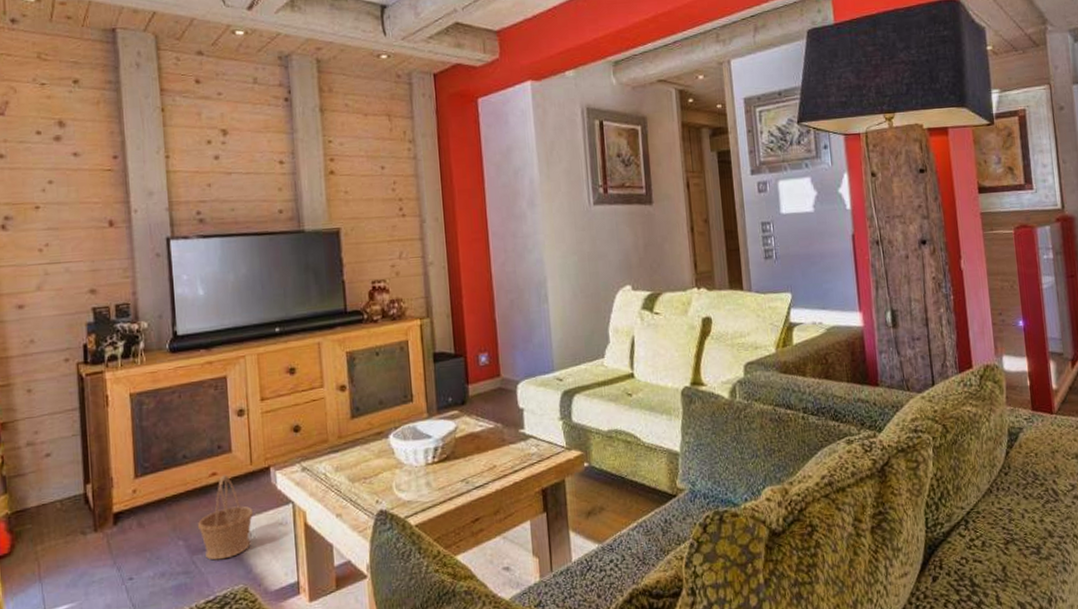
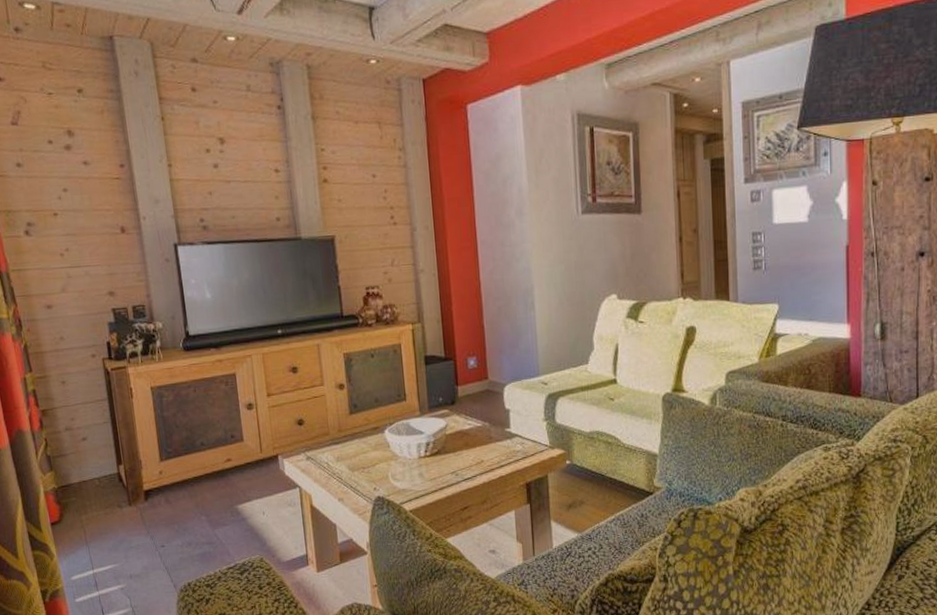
basket: present [198,475,253,561] -> none [217,461,265,534]

